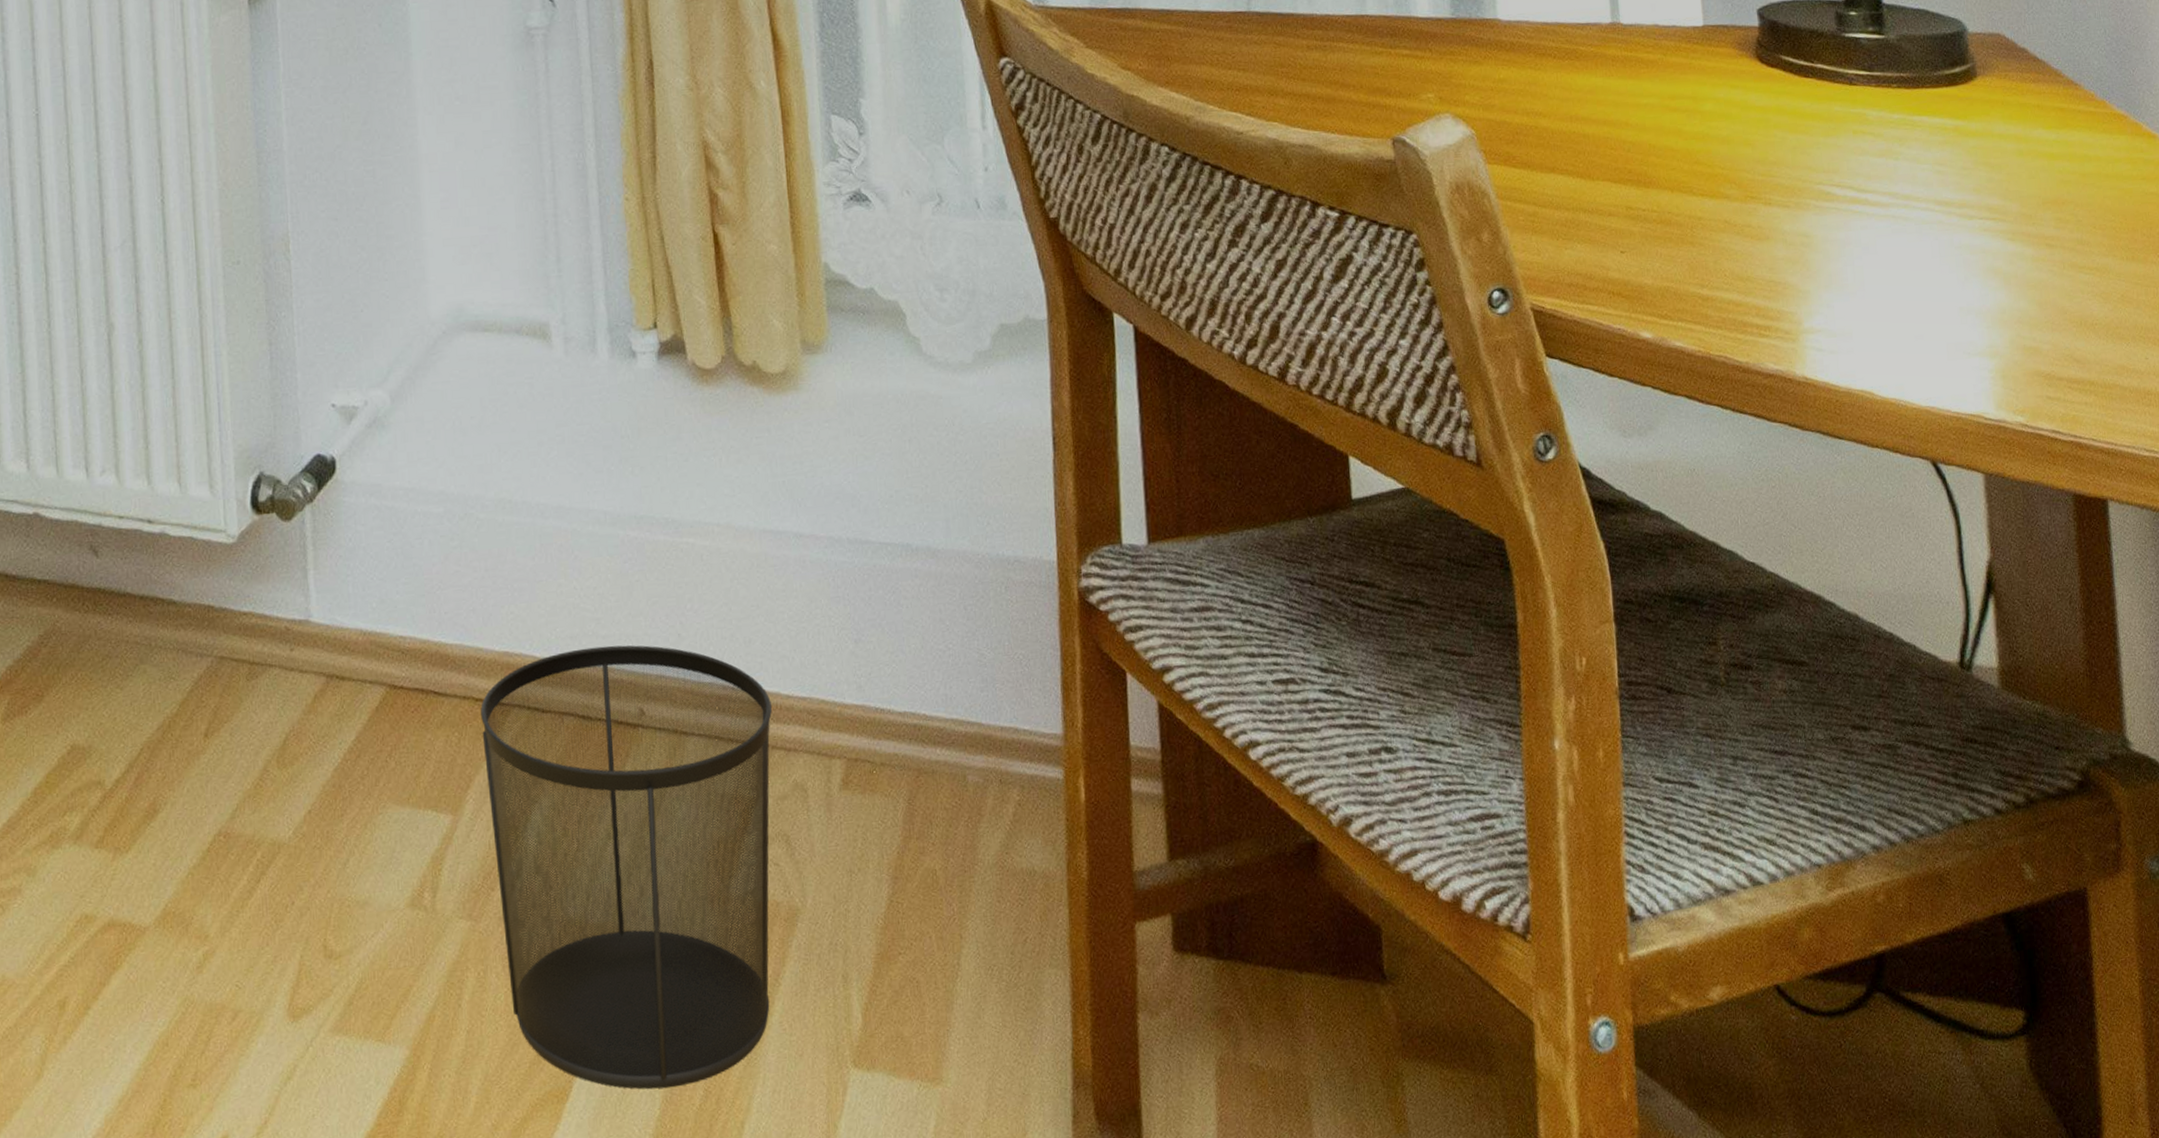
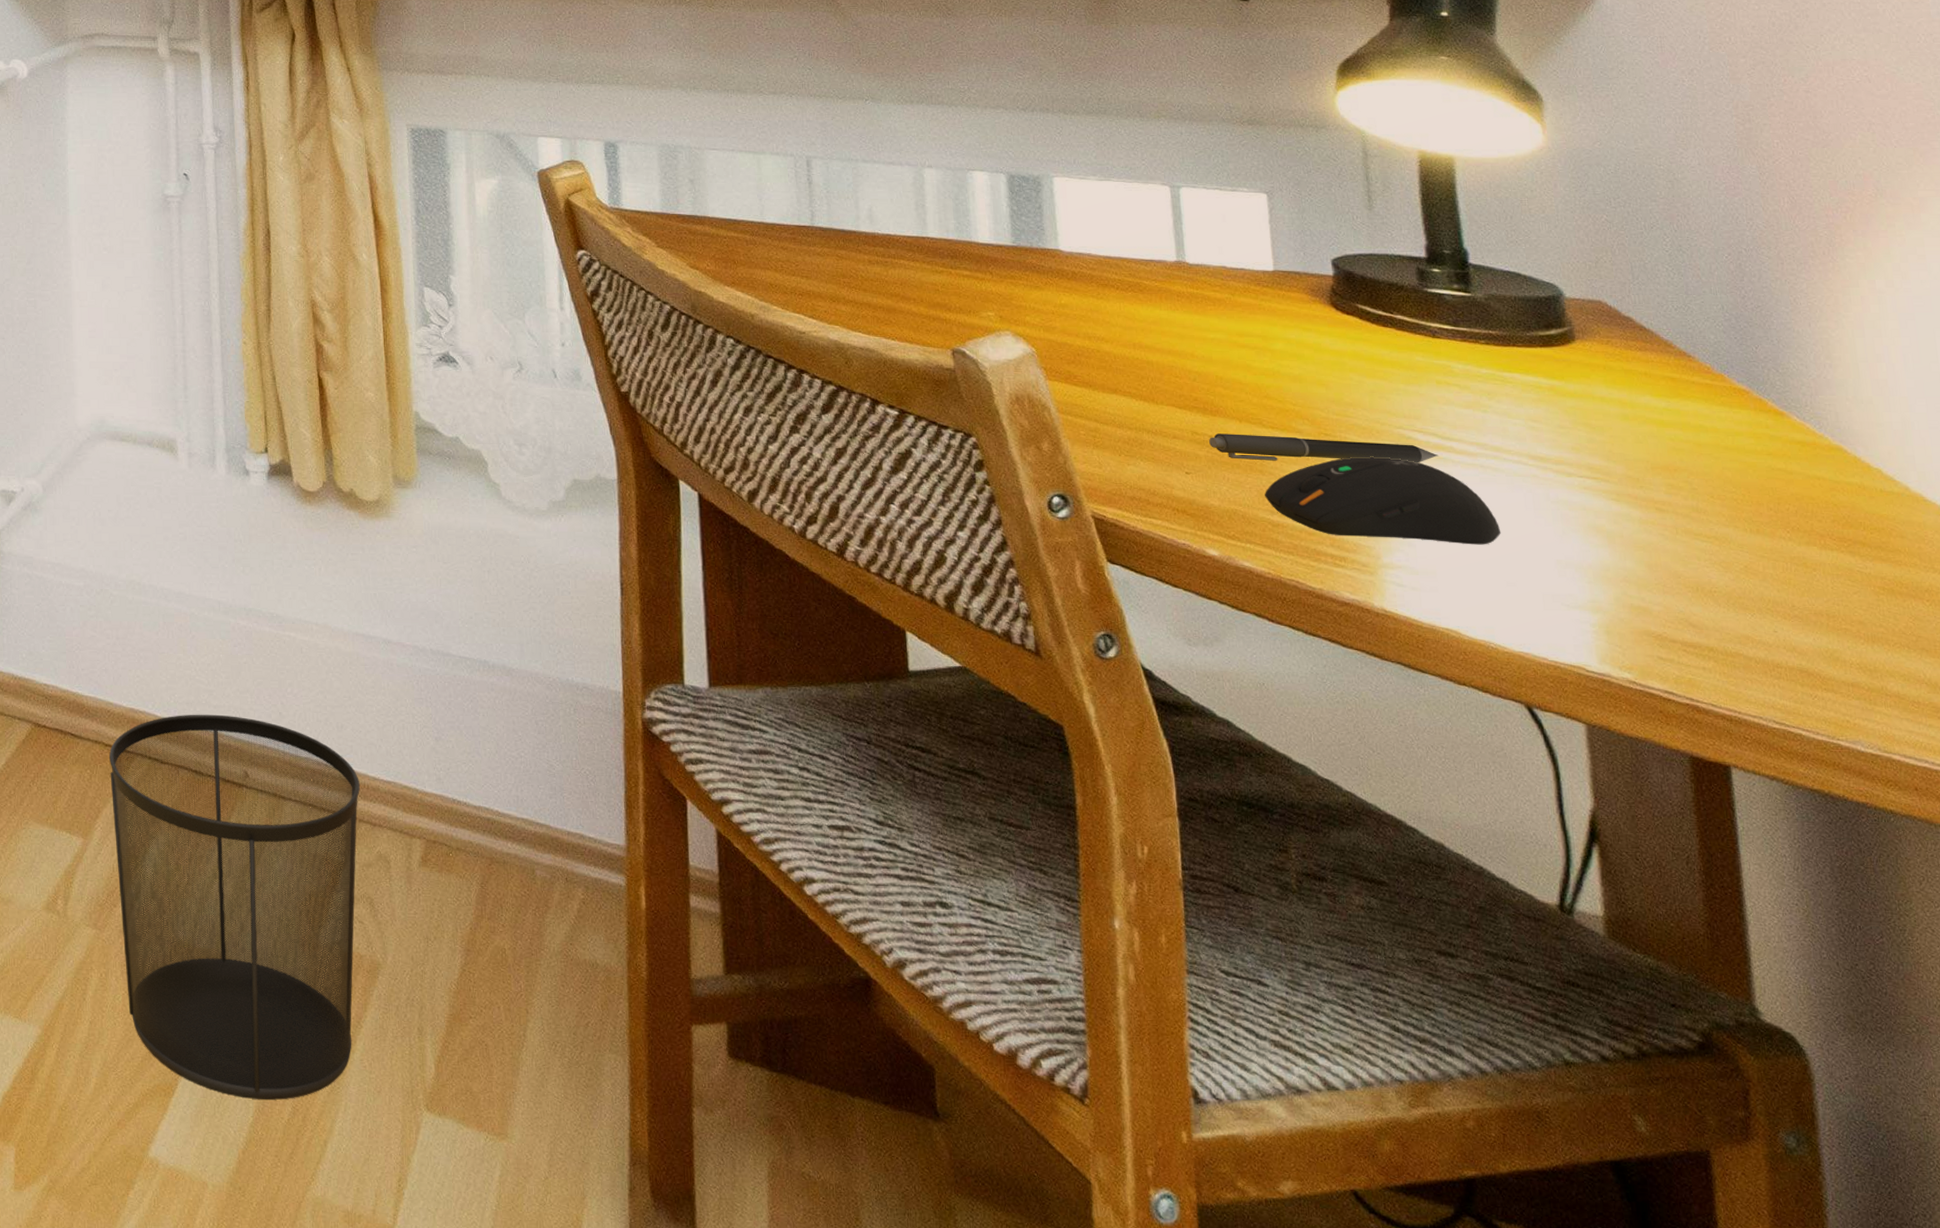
pen: none [1643,200,1854,233] -> present [1209,433,1438,463]
computer mouse: none [1695,215,1911,304] -> present [1265,456,1501,545]

